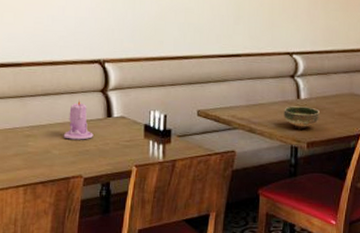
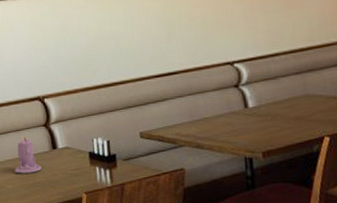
bowl: present [283,106,320,130] -> none [231,115,273,139]

